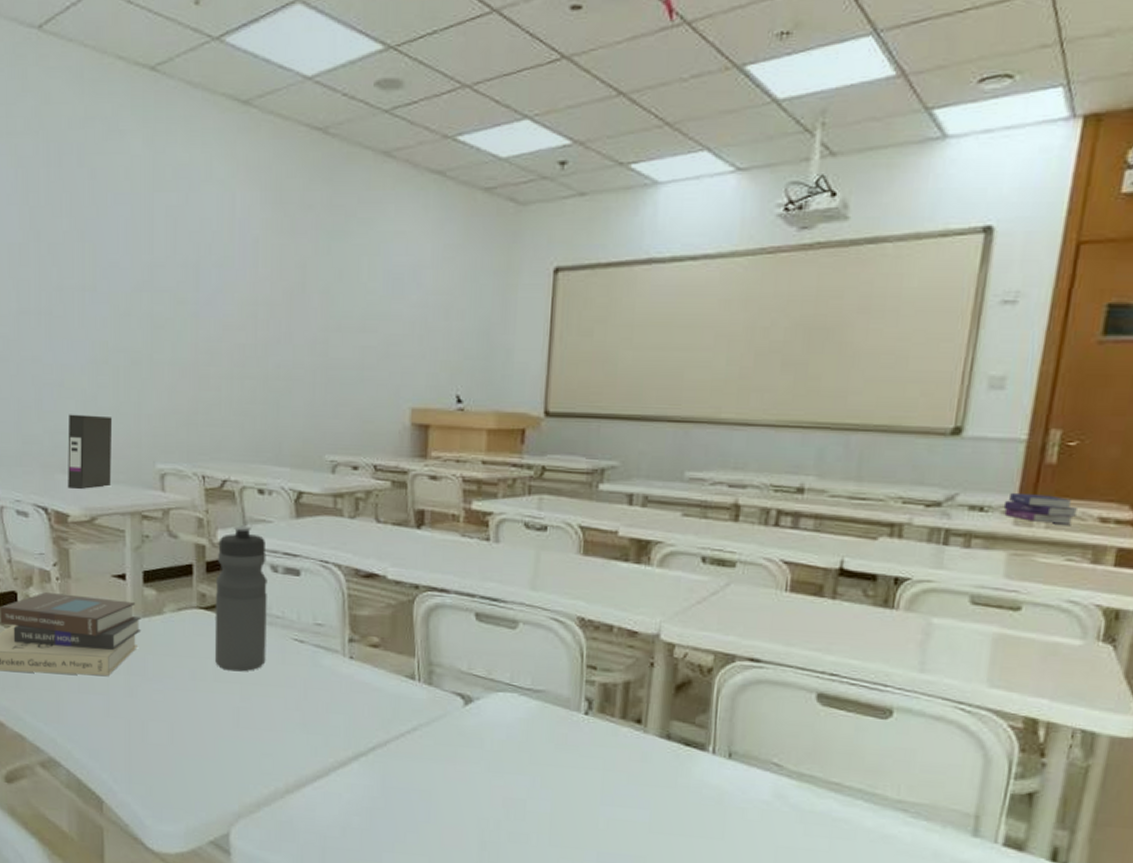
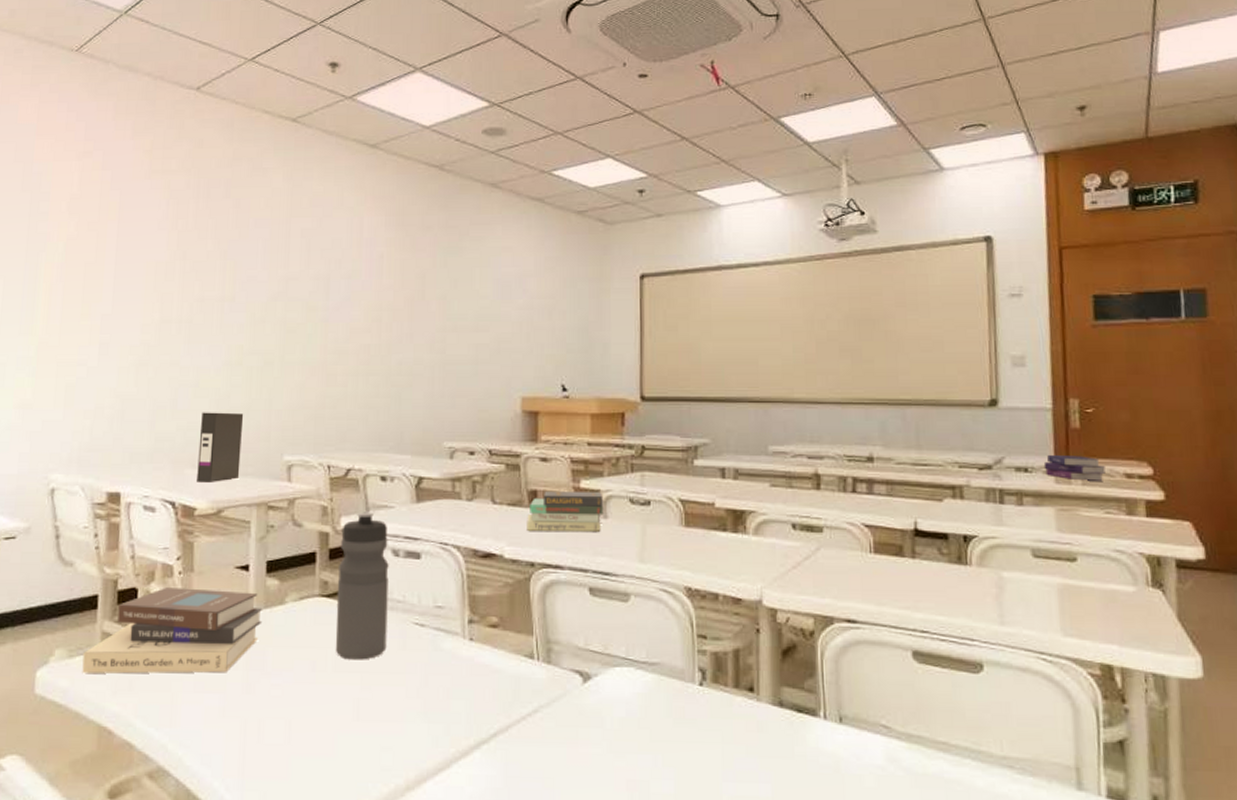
books: none [412,511,496,556] -> present [527,490,604,531]

